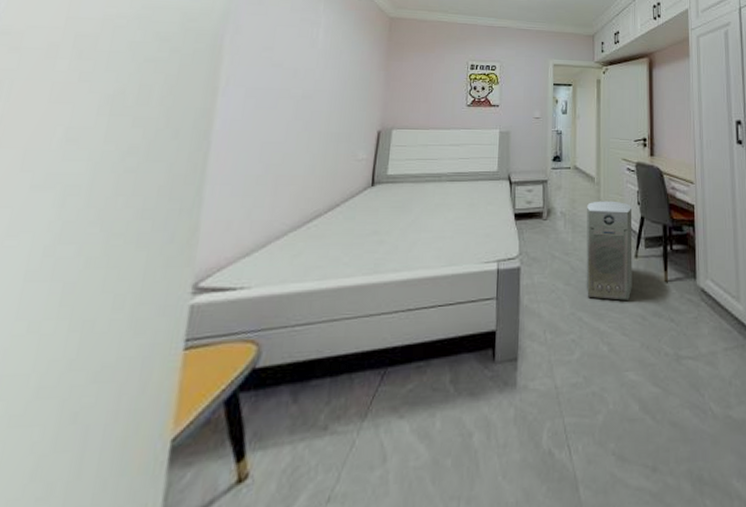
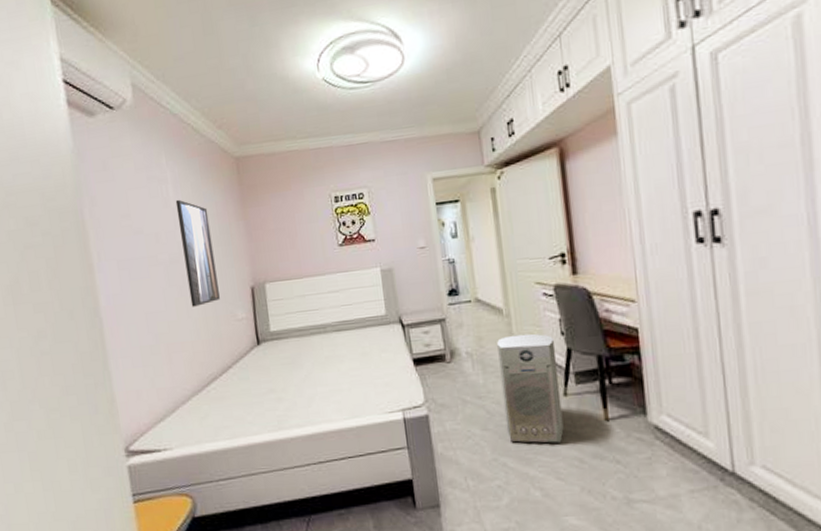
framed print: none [313,42,353,143] -> present [175,199,220,307]

